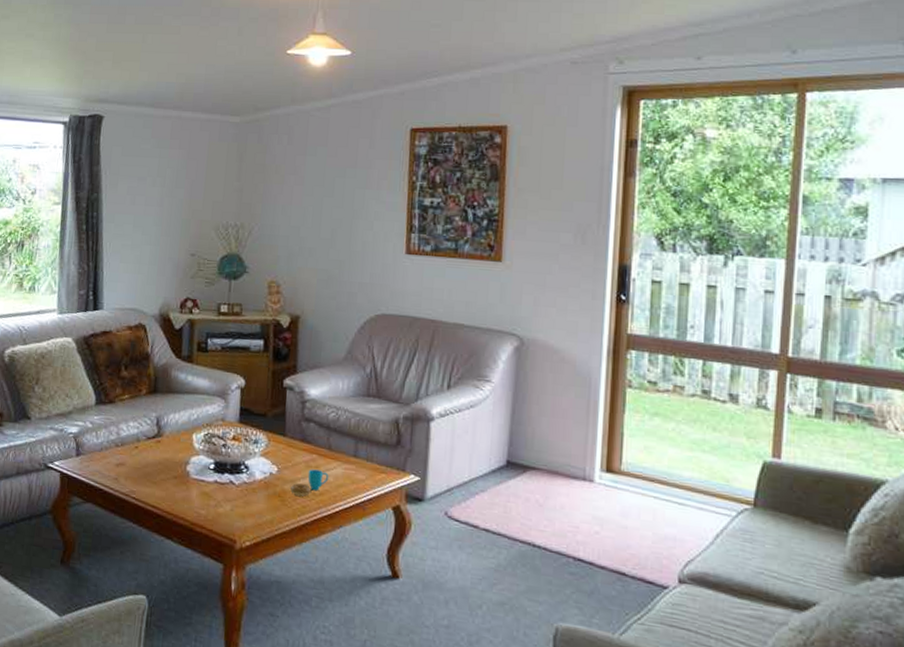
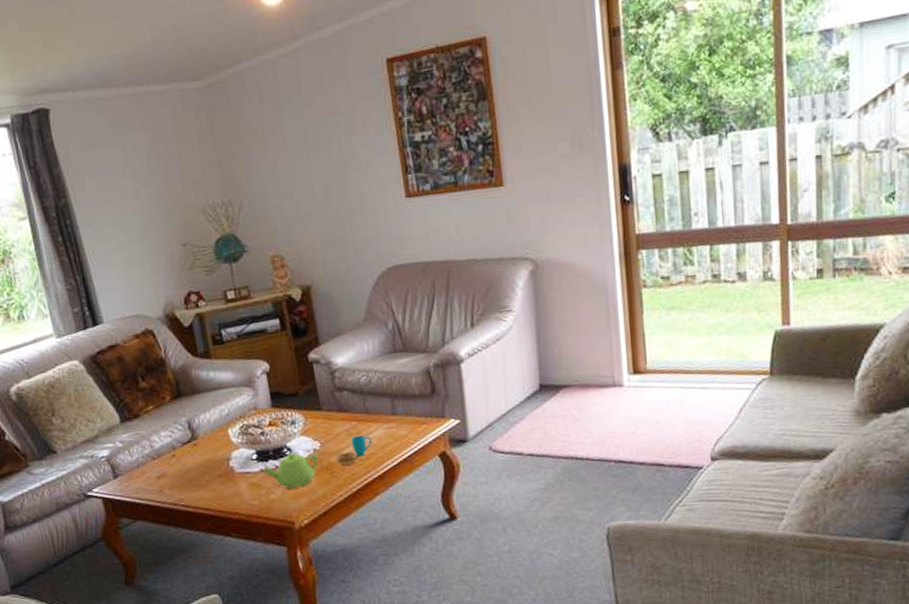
teapot: none [217,470,273,508] -> present [263,452,319,489]

